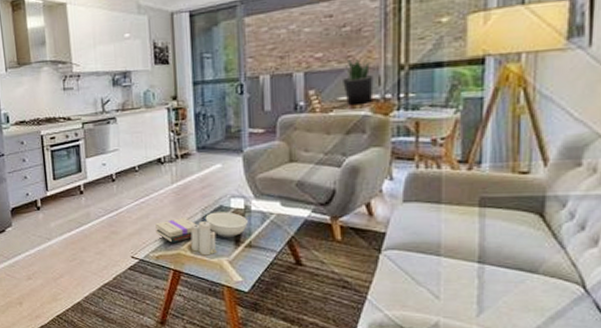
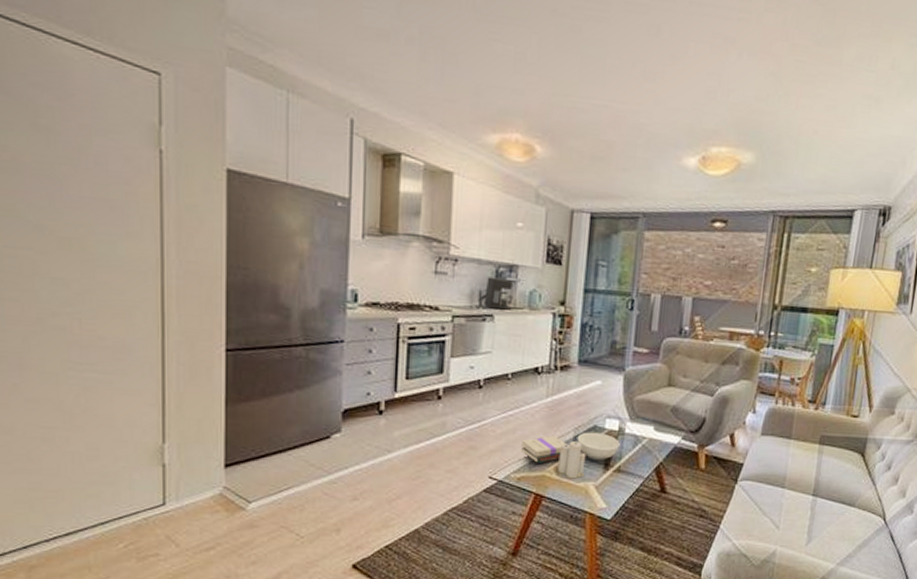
coffee maker: none [105,84,131,113] -> present [484,277,513,310]
planter: present [343,57,374,105] -> none [725,289,752,337]

